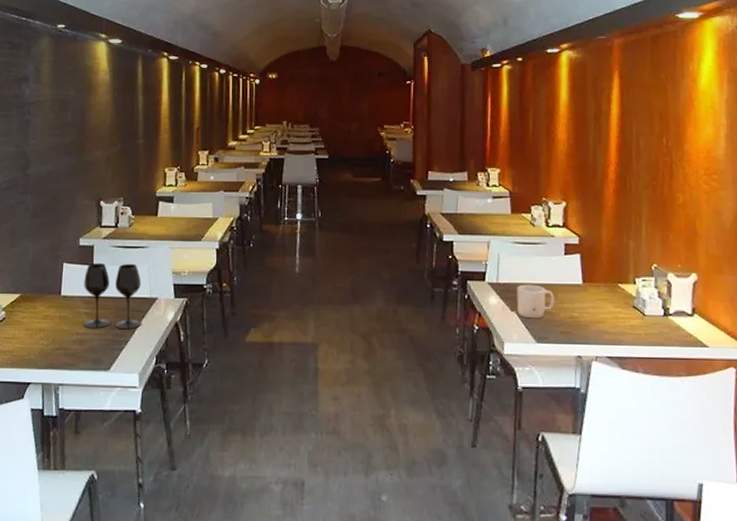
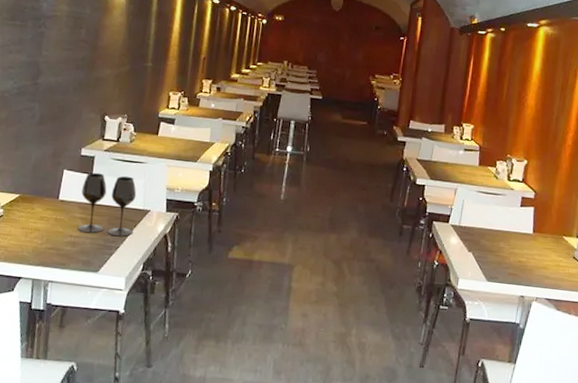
mug: present [517,284,555,319] -> none [474,229,507,261]

